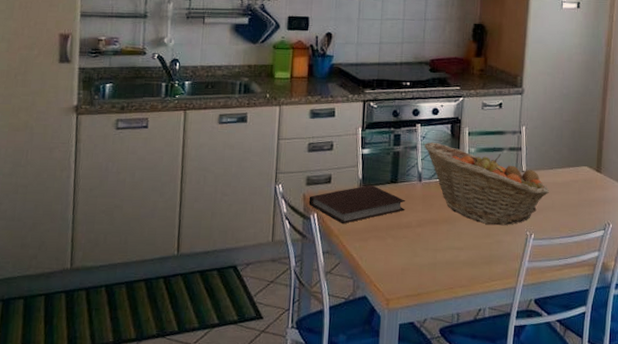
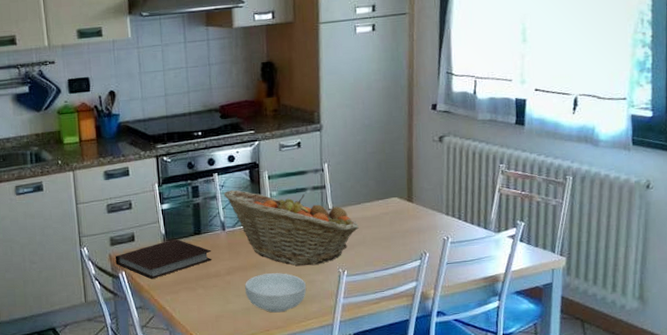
cereal bowl: none [434,229,494,271] -> present [245,273,307,313]

